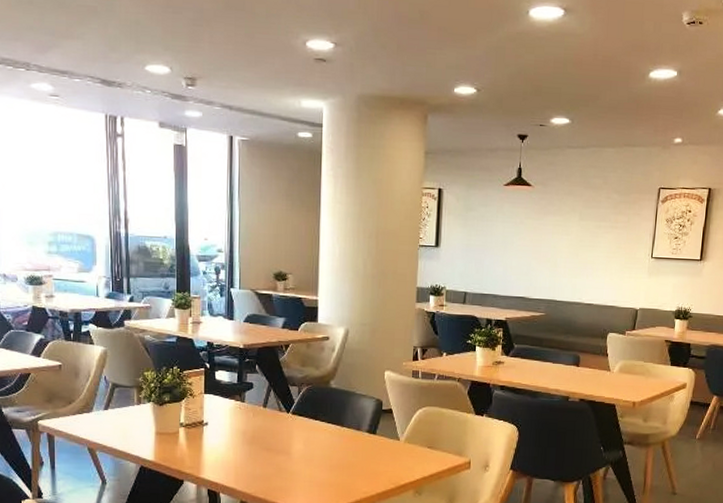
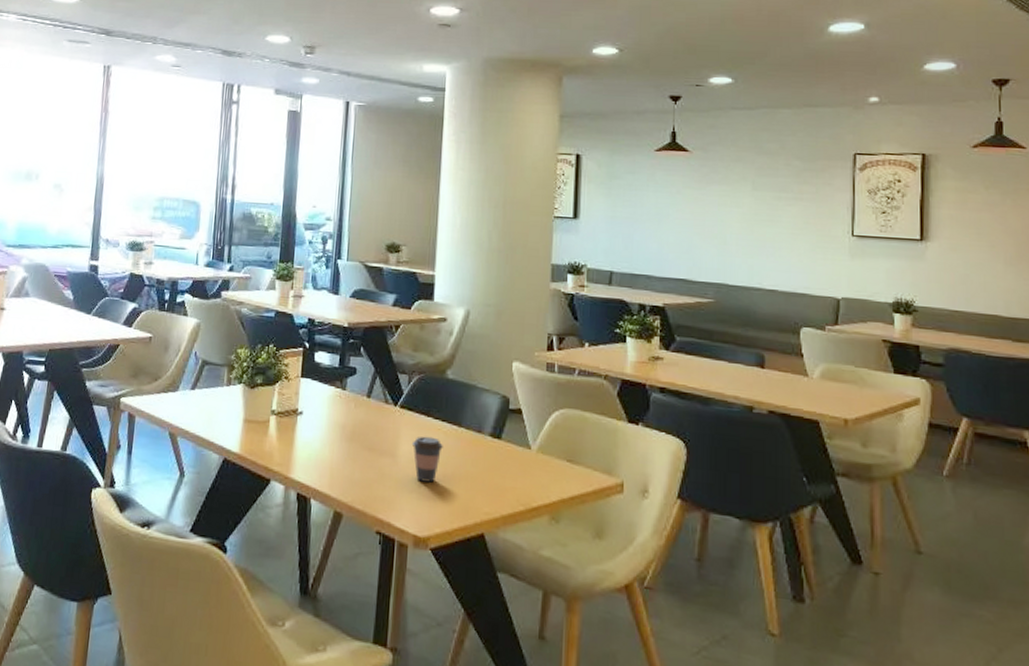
coffee cup: none [303,436,329,472] -> present [411,436,443,483]

